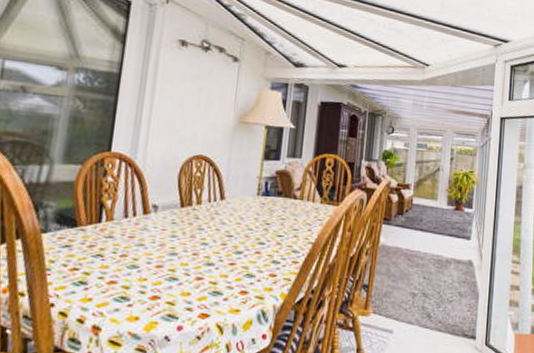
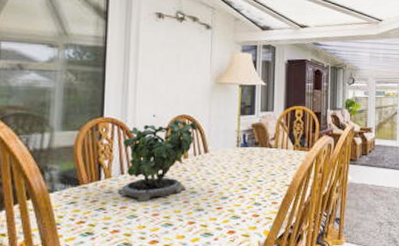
potted plant: none [118,152,214,251] -> present [117,114,197,202]

